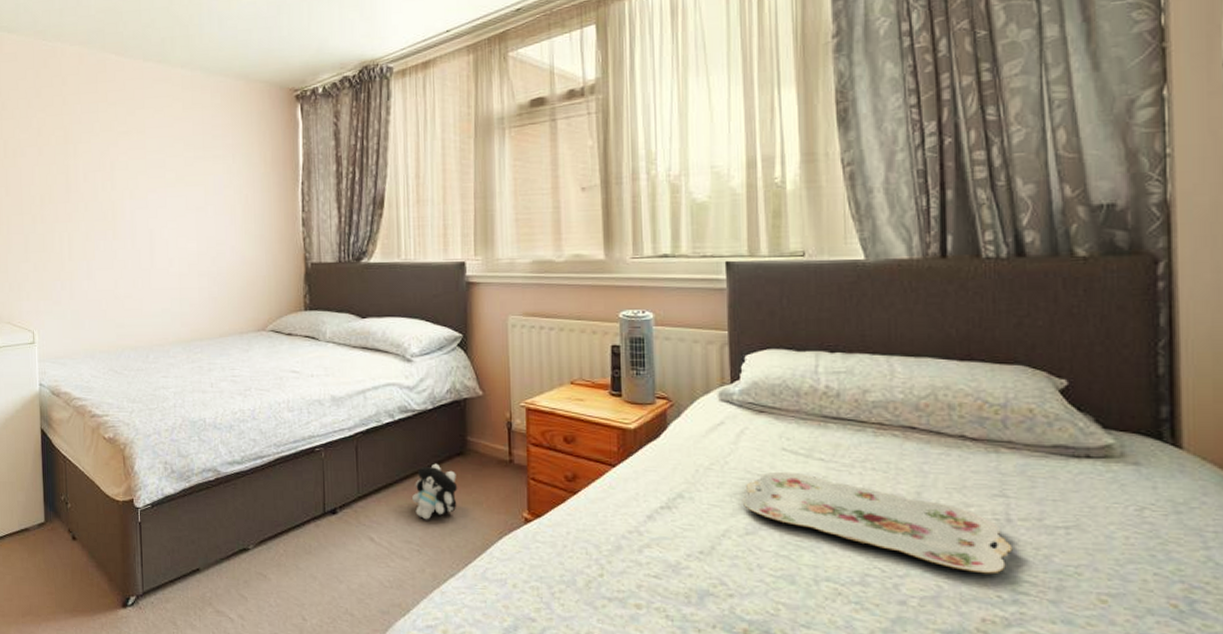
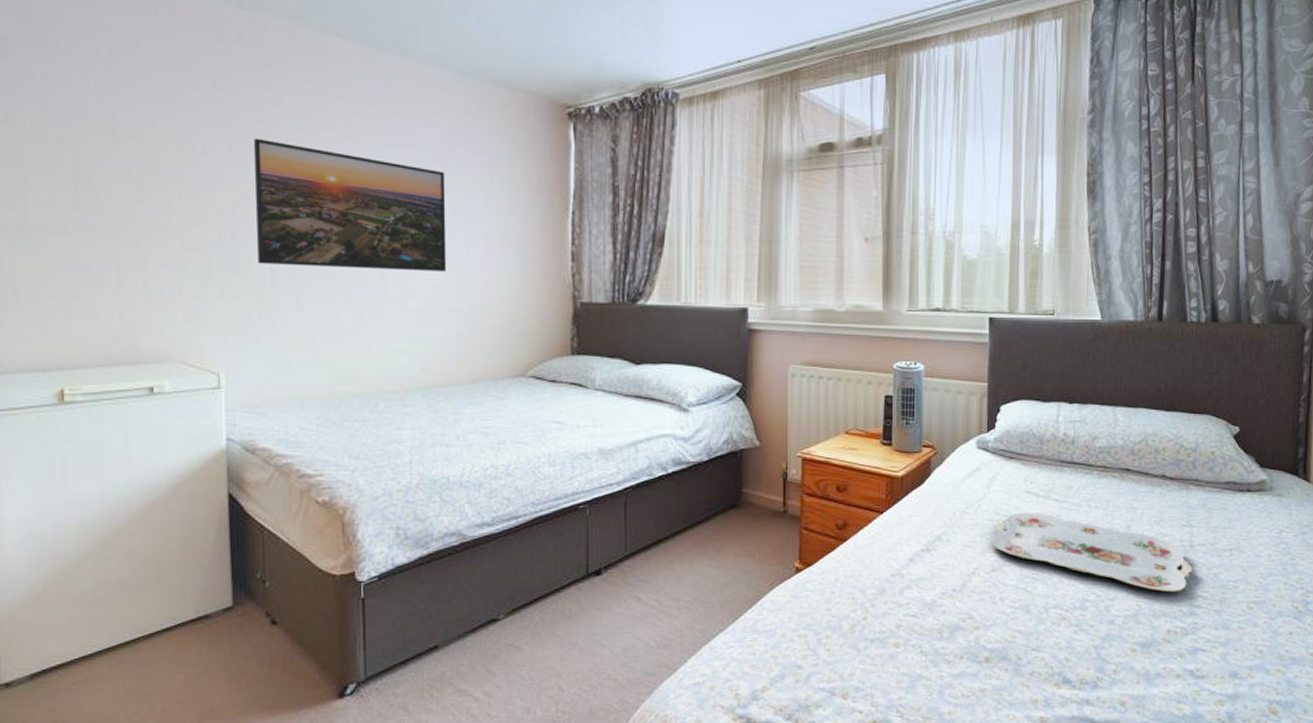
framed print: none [55,141,200,242] -> present [253,138,447,272]
plush toy: present [412,463,458,520] -> none [684,517,731,576]

